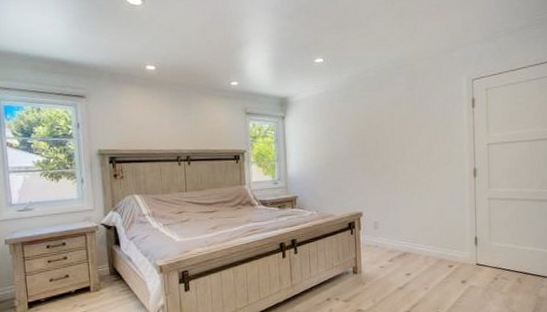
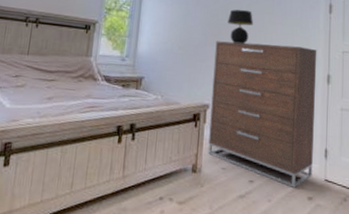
dresser: none [362,145,464,275] -> present [208,41,317,188]
table lamp: none [371,117,397,152] -> present [227,9,254,44]

